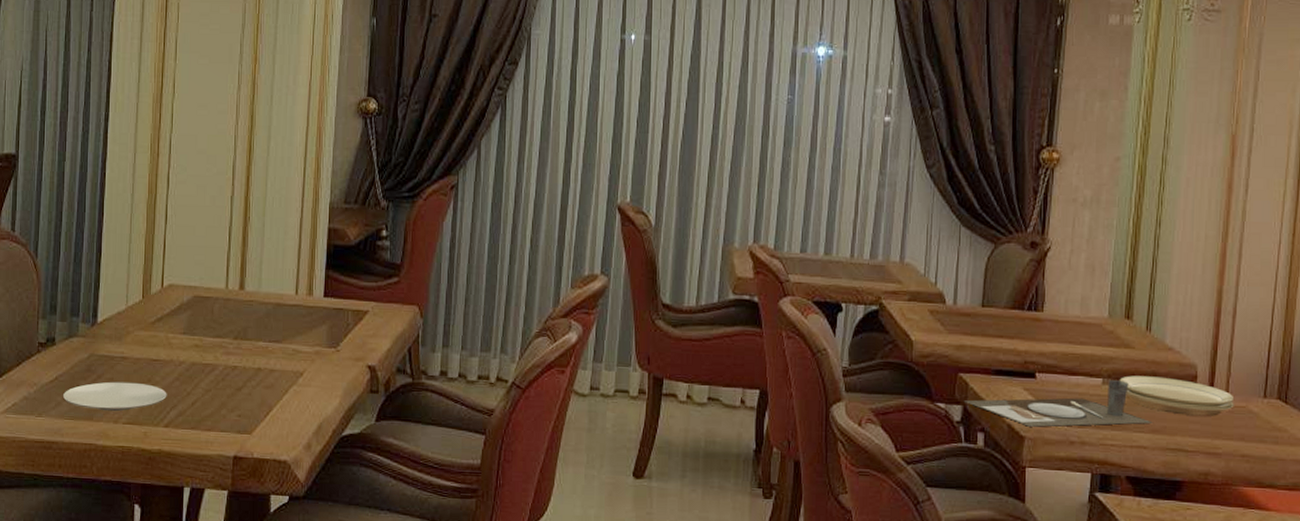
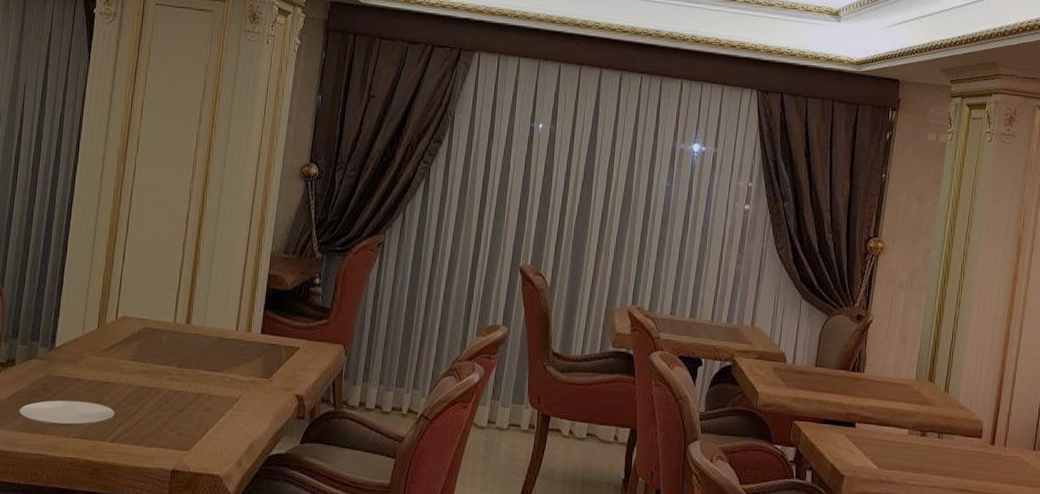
place setting: present [963,380,1153,427] -> none [796,431,946,468]
plate: present [1119,375,1235,417] -> none [921,428,1011,464]

